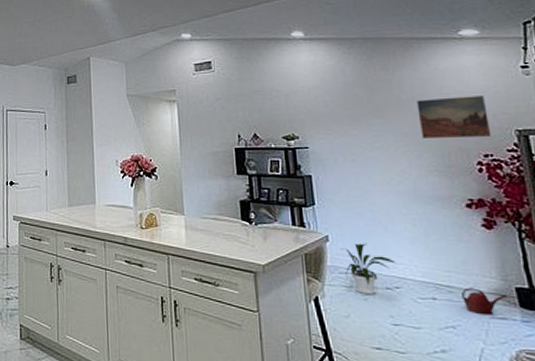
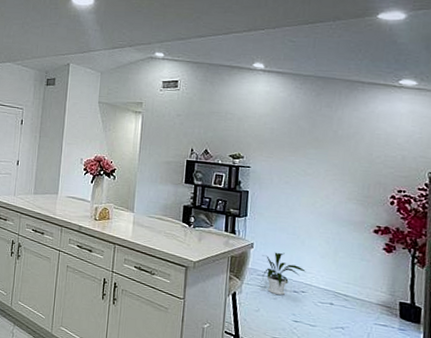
wall art: present [416,95,492,138] -> none [348,137,409,176]
watering can: present [462,287,507,315] -> none [354,298,392,322]

